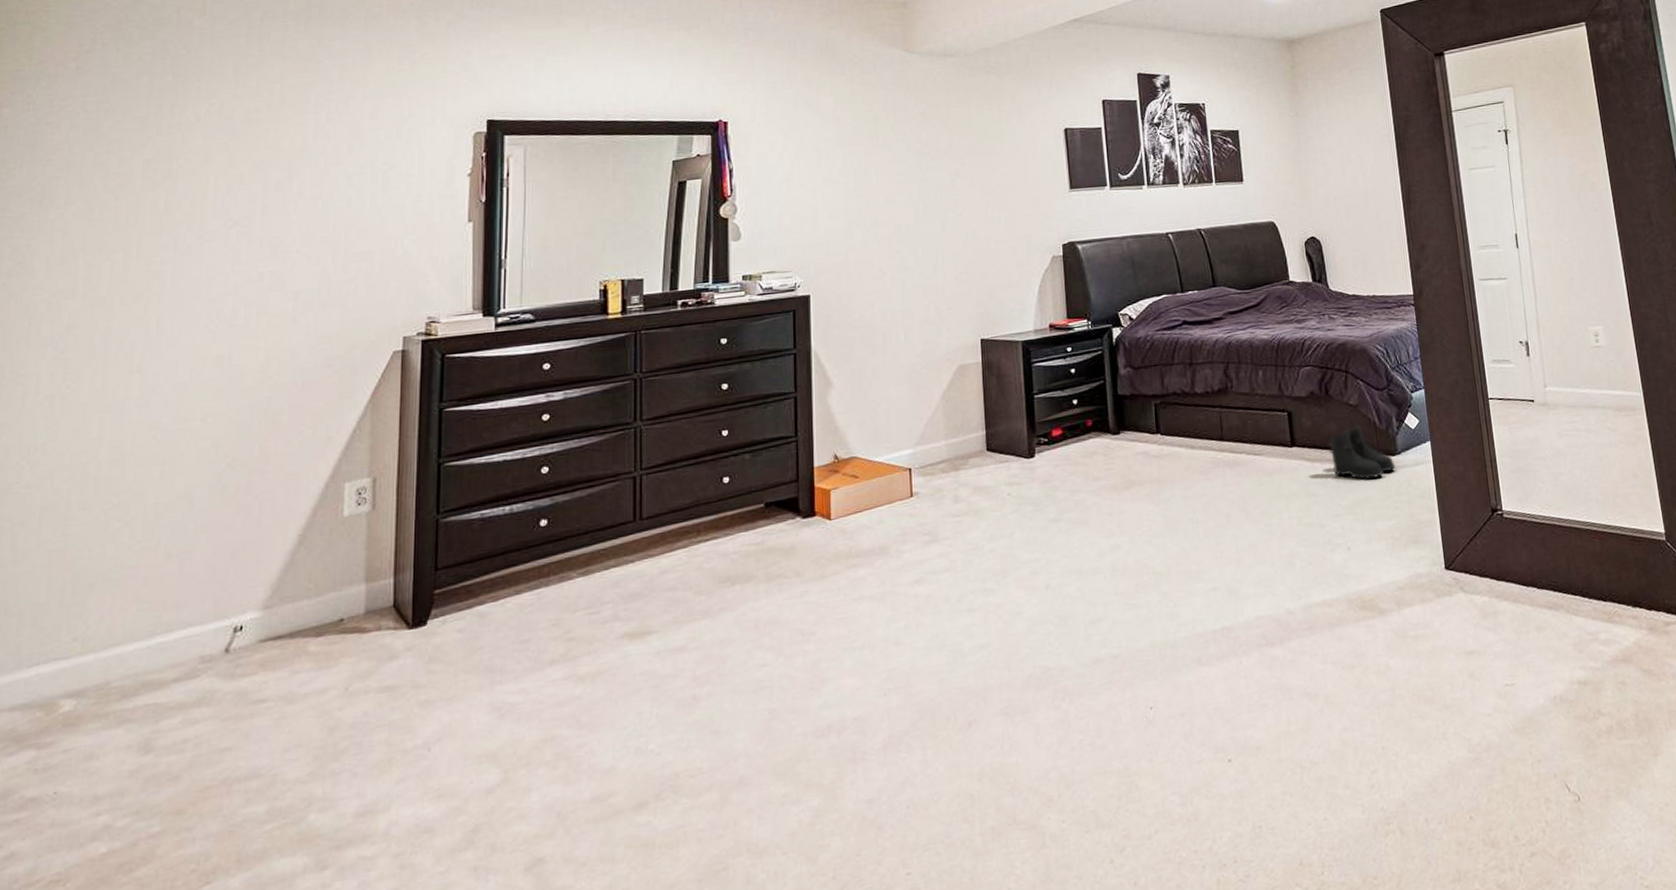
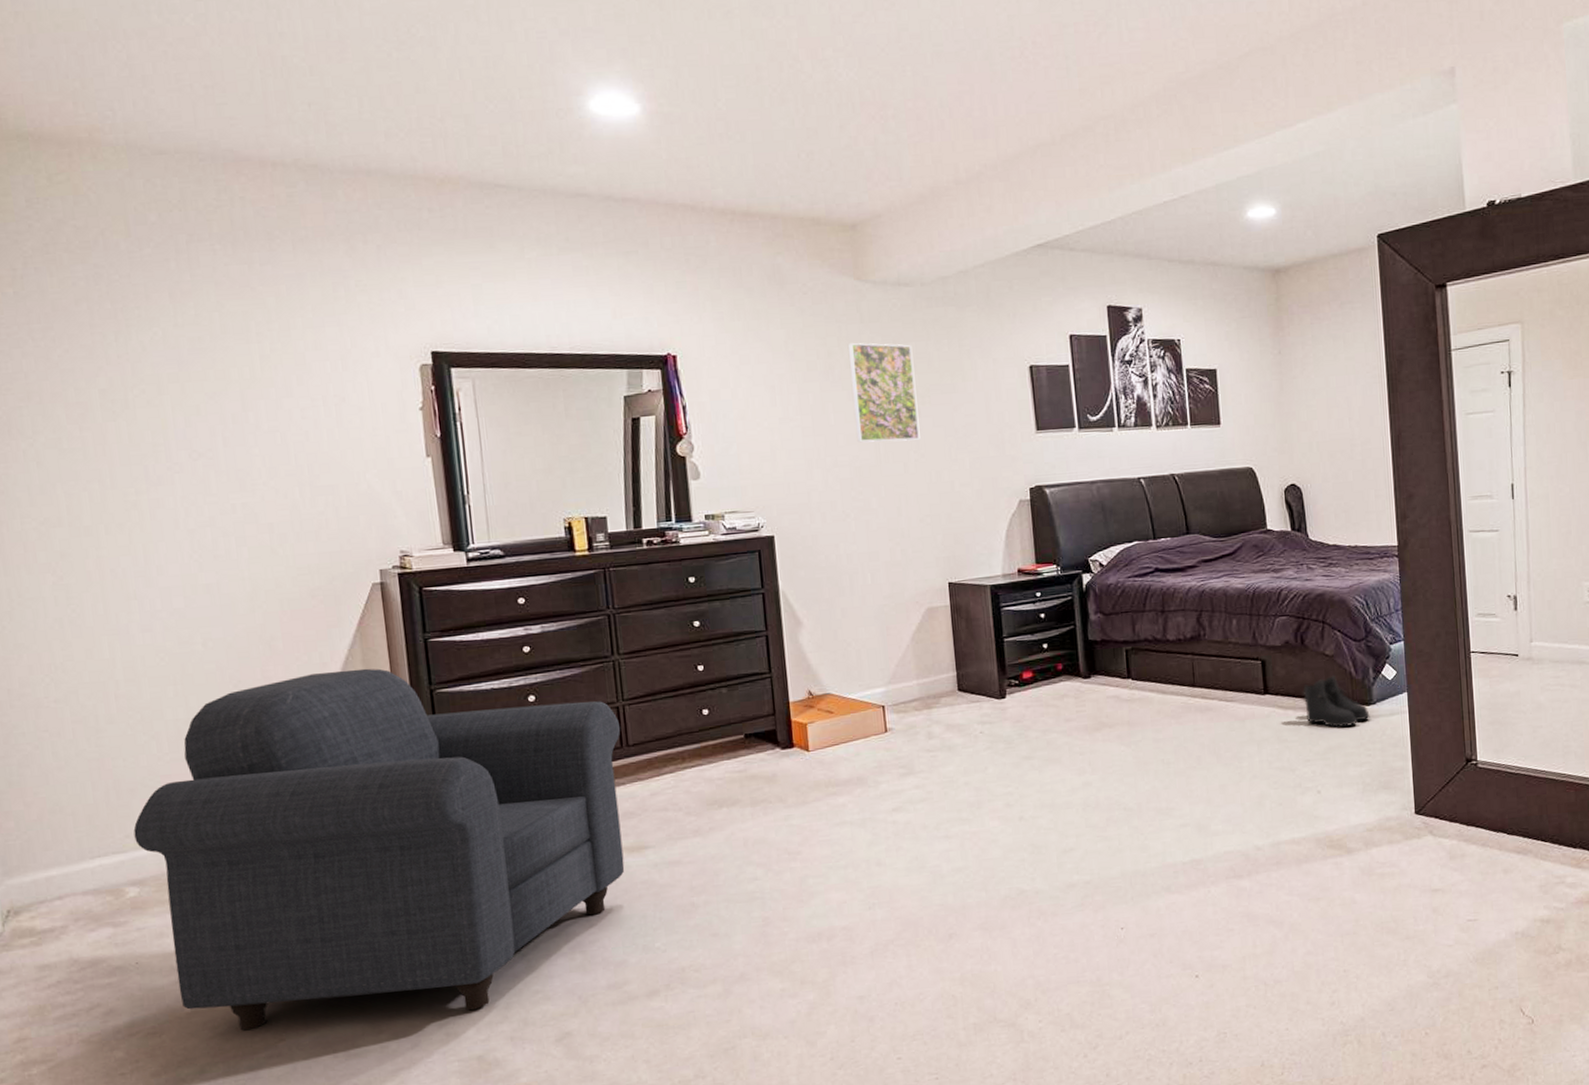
armchair: none [83,441,636,873] -> present [133,668,625,1031]
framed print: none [893,108,959,203] -> present [847,342,920,443]

